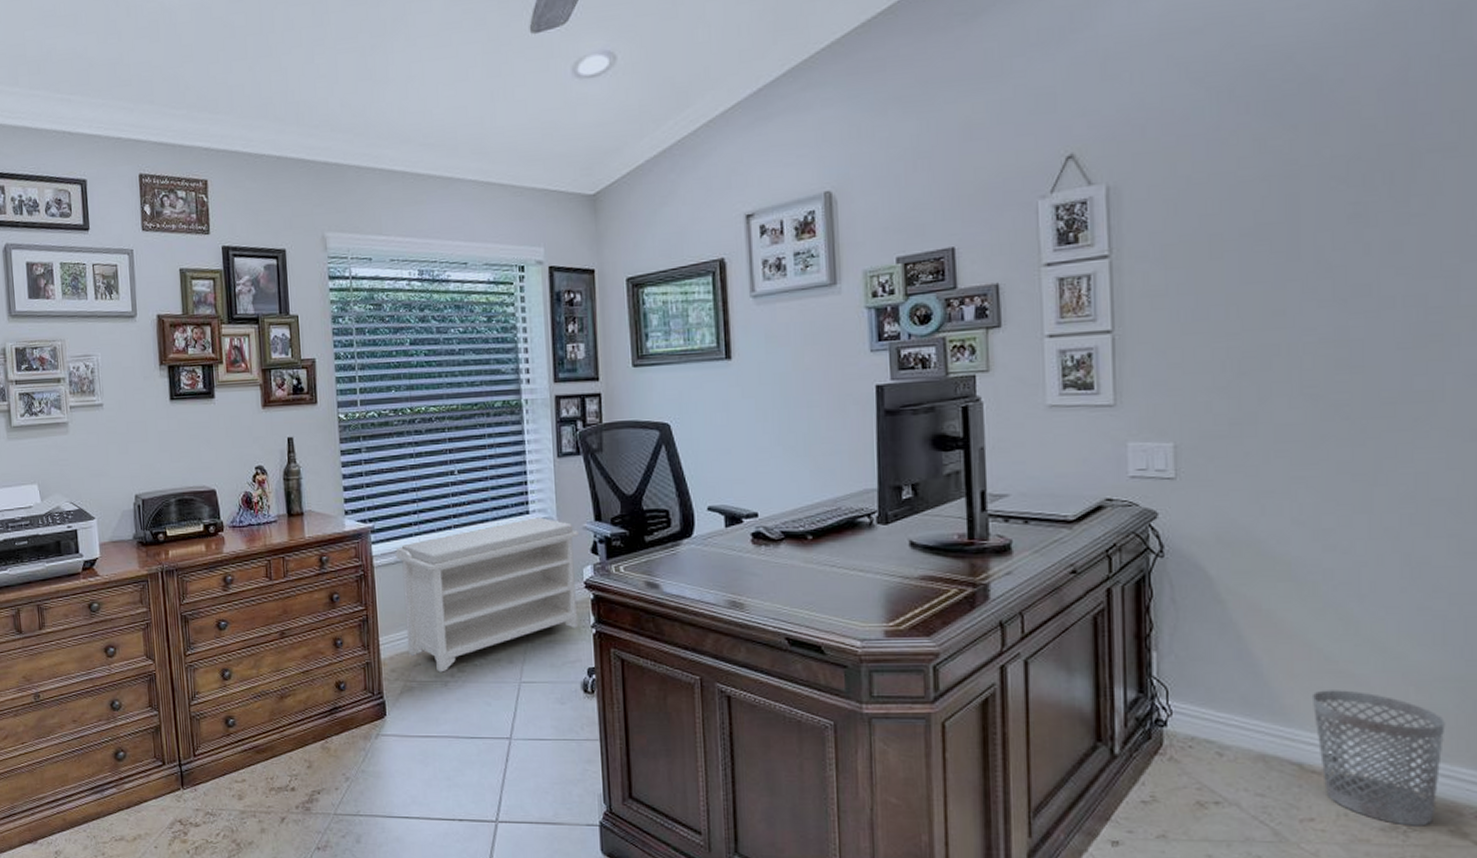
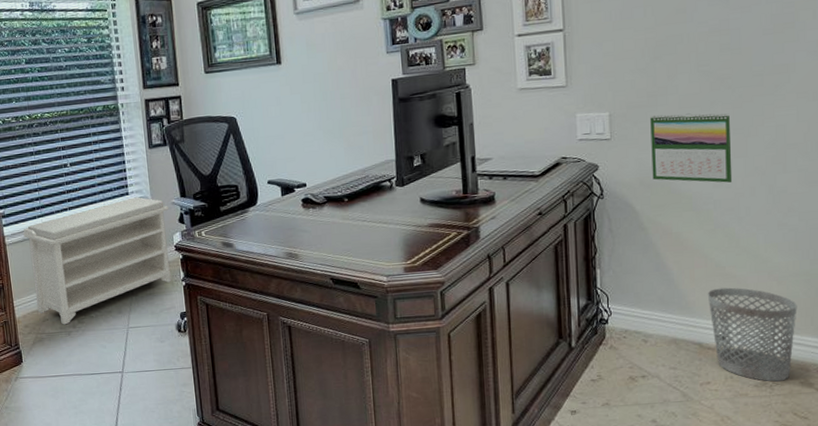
calendar: none [1232,449,1351,546] -> present [650,113,733,183]

